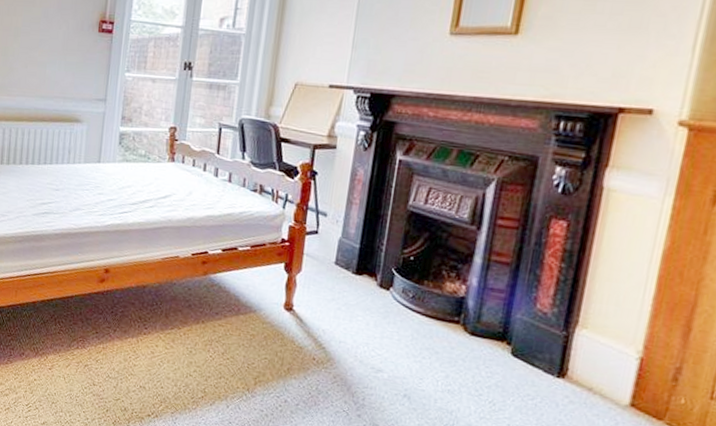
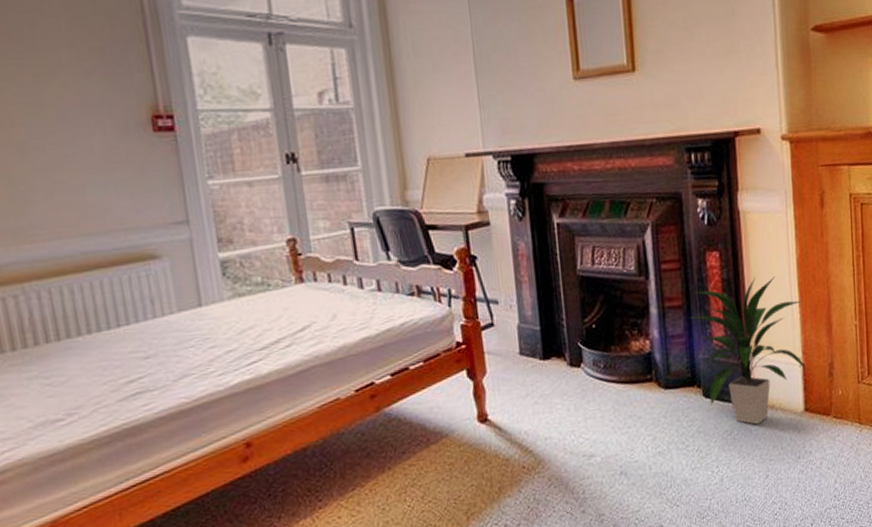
indoor plant: none [517,253,659,401] -> present [690,276,809,425]

